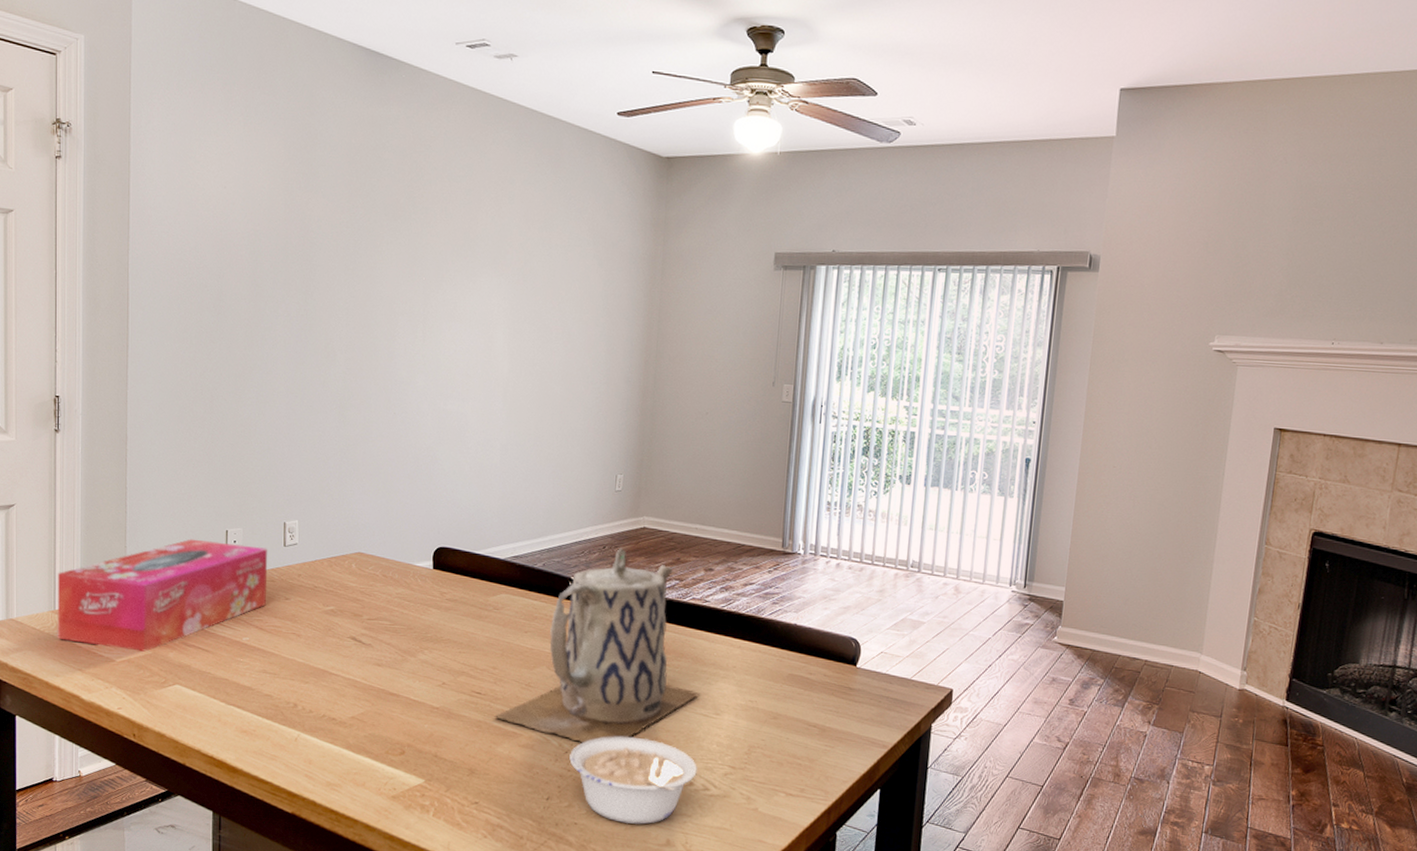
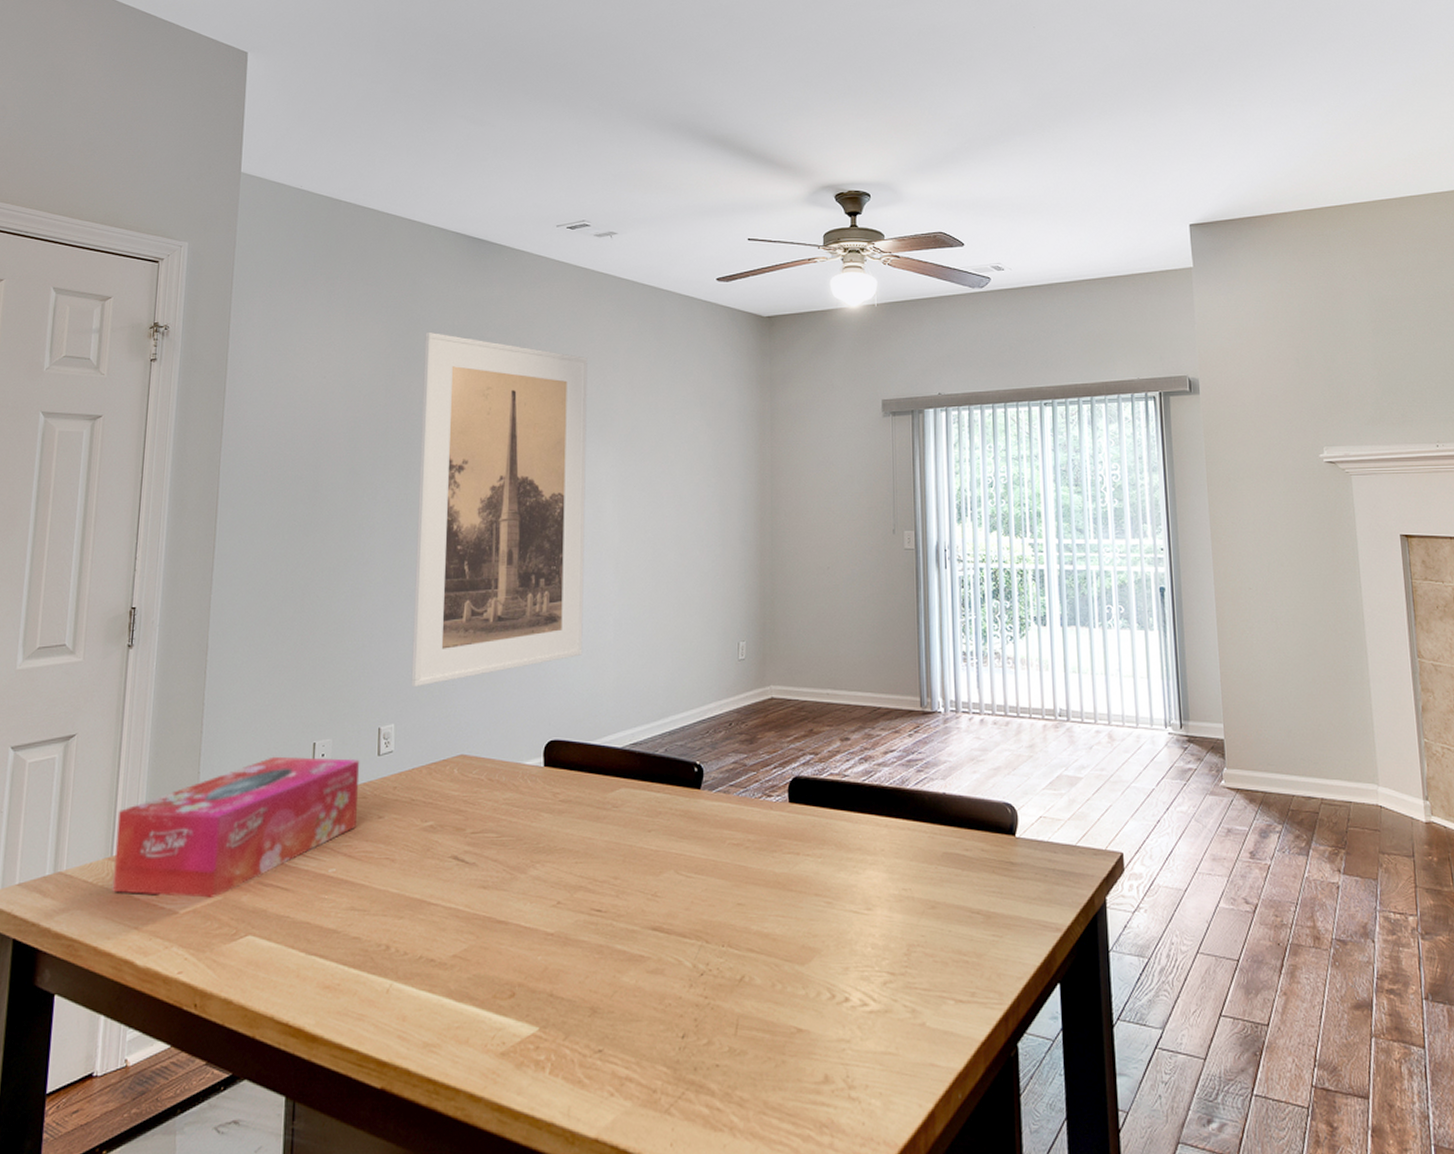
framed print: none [313,147,484,489] -> present [411,331,588,686]
teapot: present [494,548,700,743] -> none [617,723,848,960]
legume: present [569,736,697,825] -> none [706,947,852,1059]

